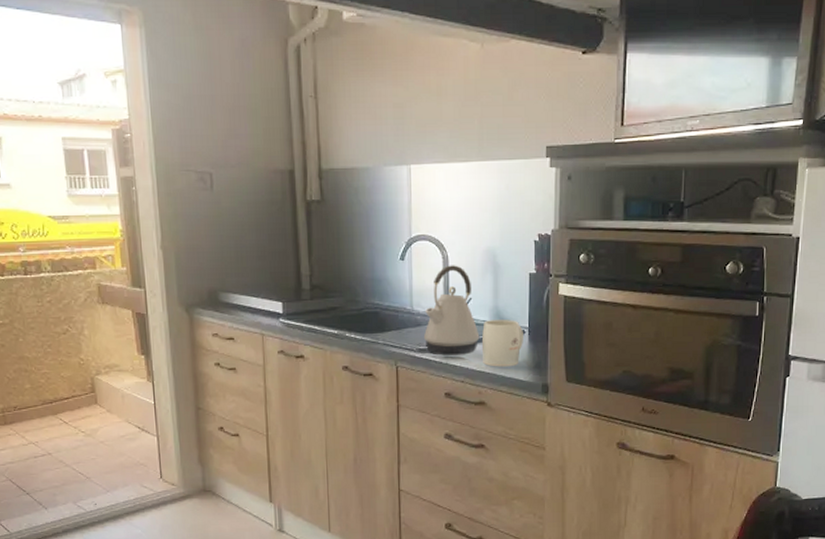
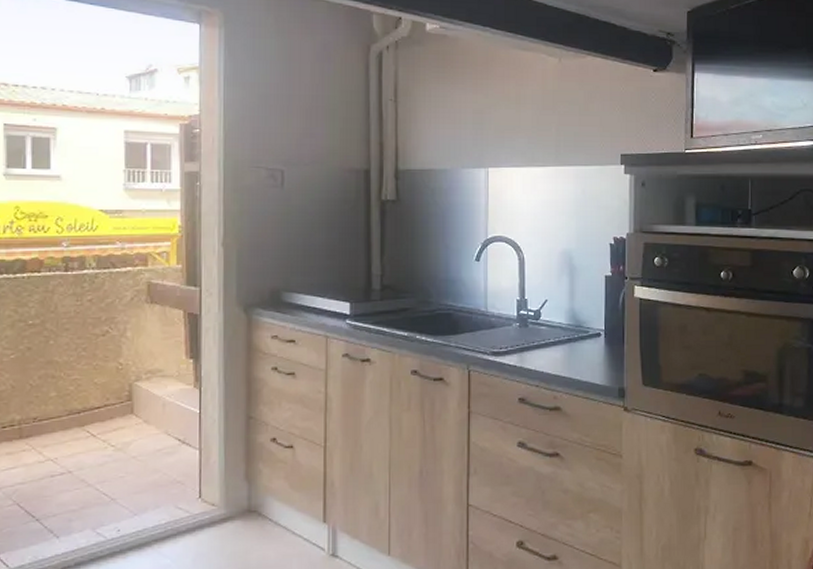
kettle: present [423,265,480,357] -> none [497,266,555,360]
mug: present [481,320,523,367] -> none [557,322,599,371]

